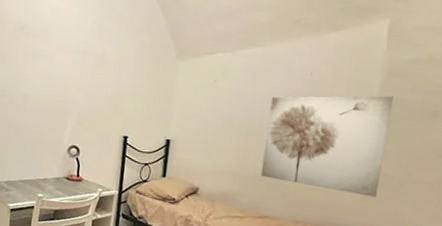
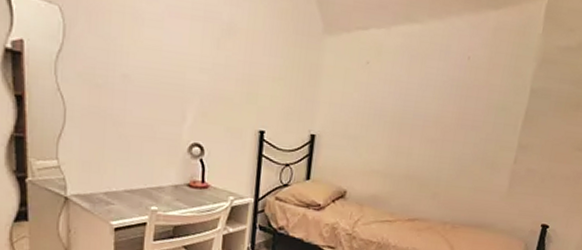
wall art: present [260,95,393,197] -> none [412,84,544,193]

